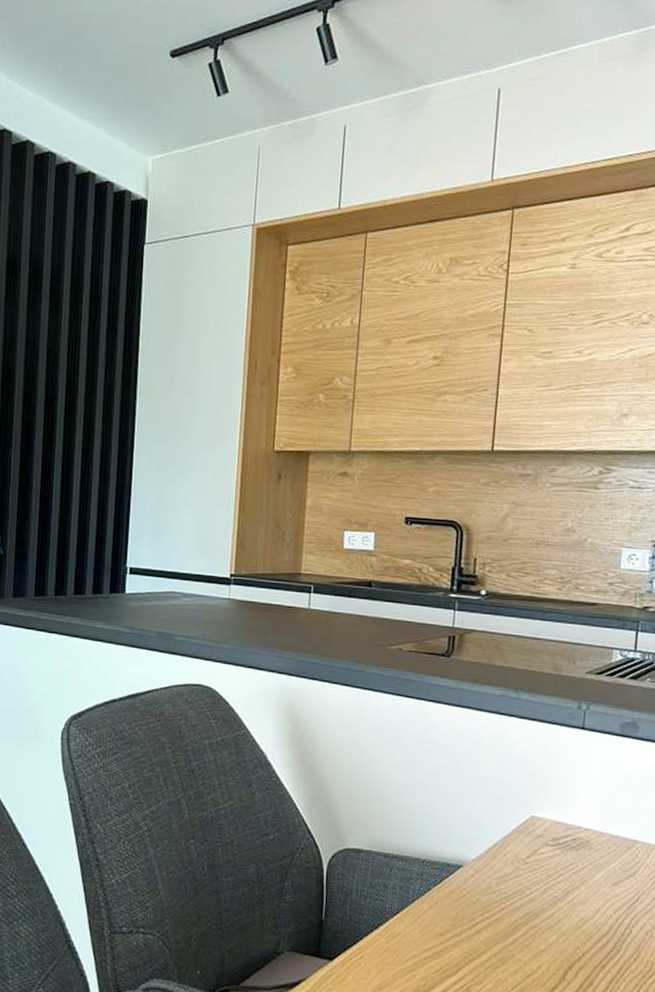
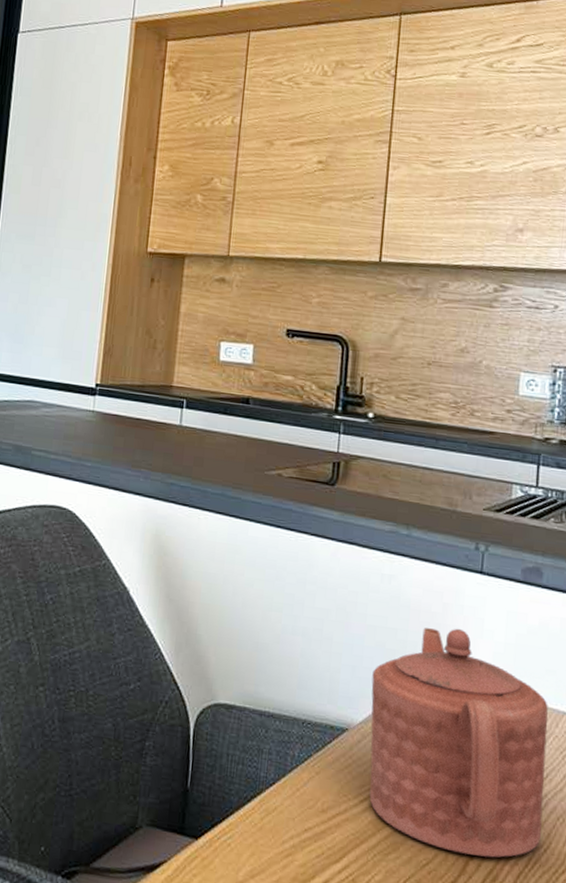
teapot: none [481,777,641,967] -> present [369,628,548,858]

